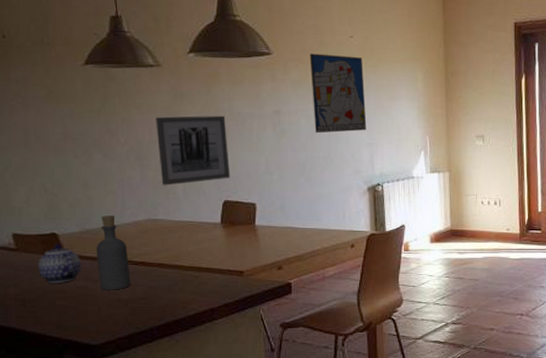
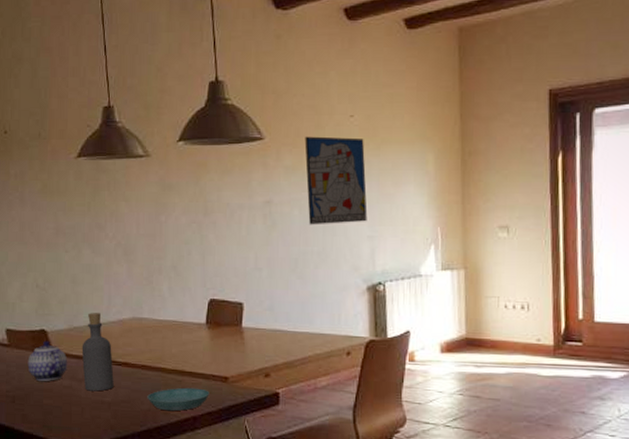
wall art: present [156,115,231,186] -> none [143,207,218,282]
saucer: none [165,282,226,305] -> present [147,387,210,412]

